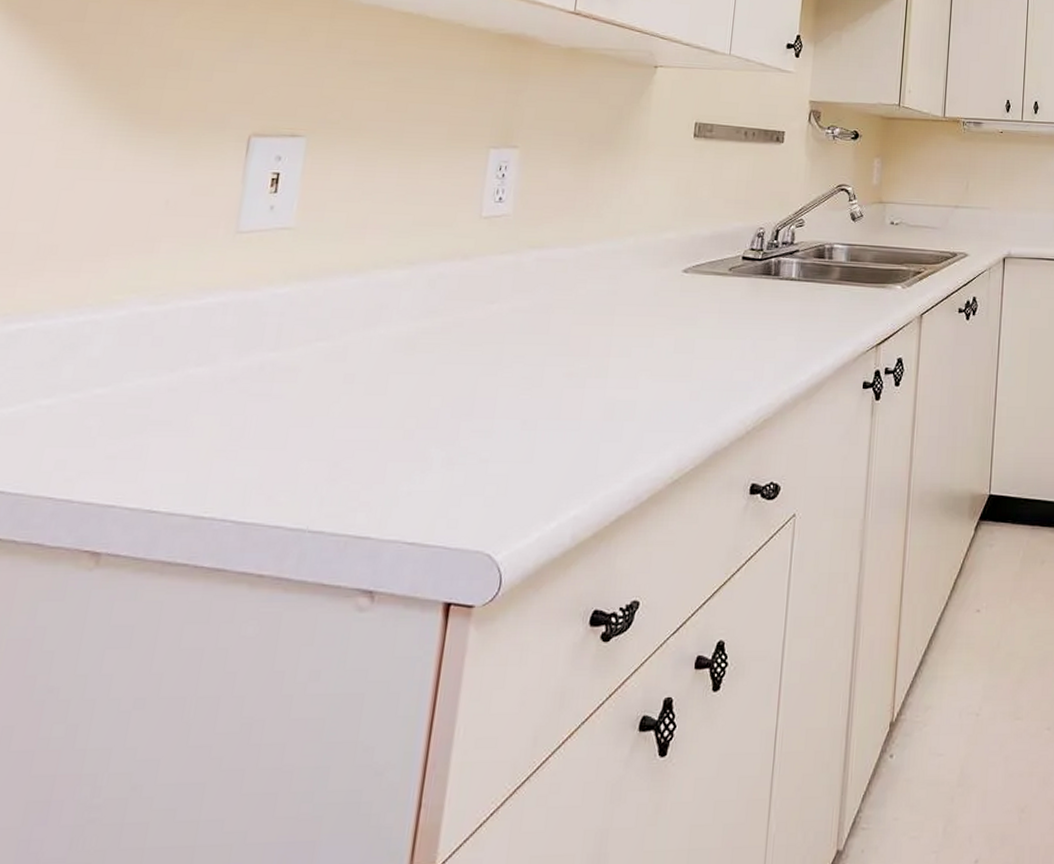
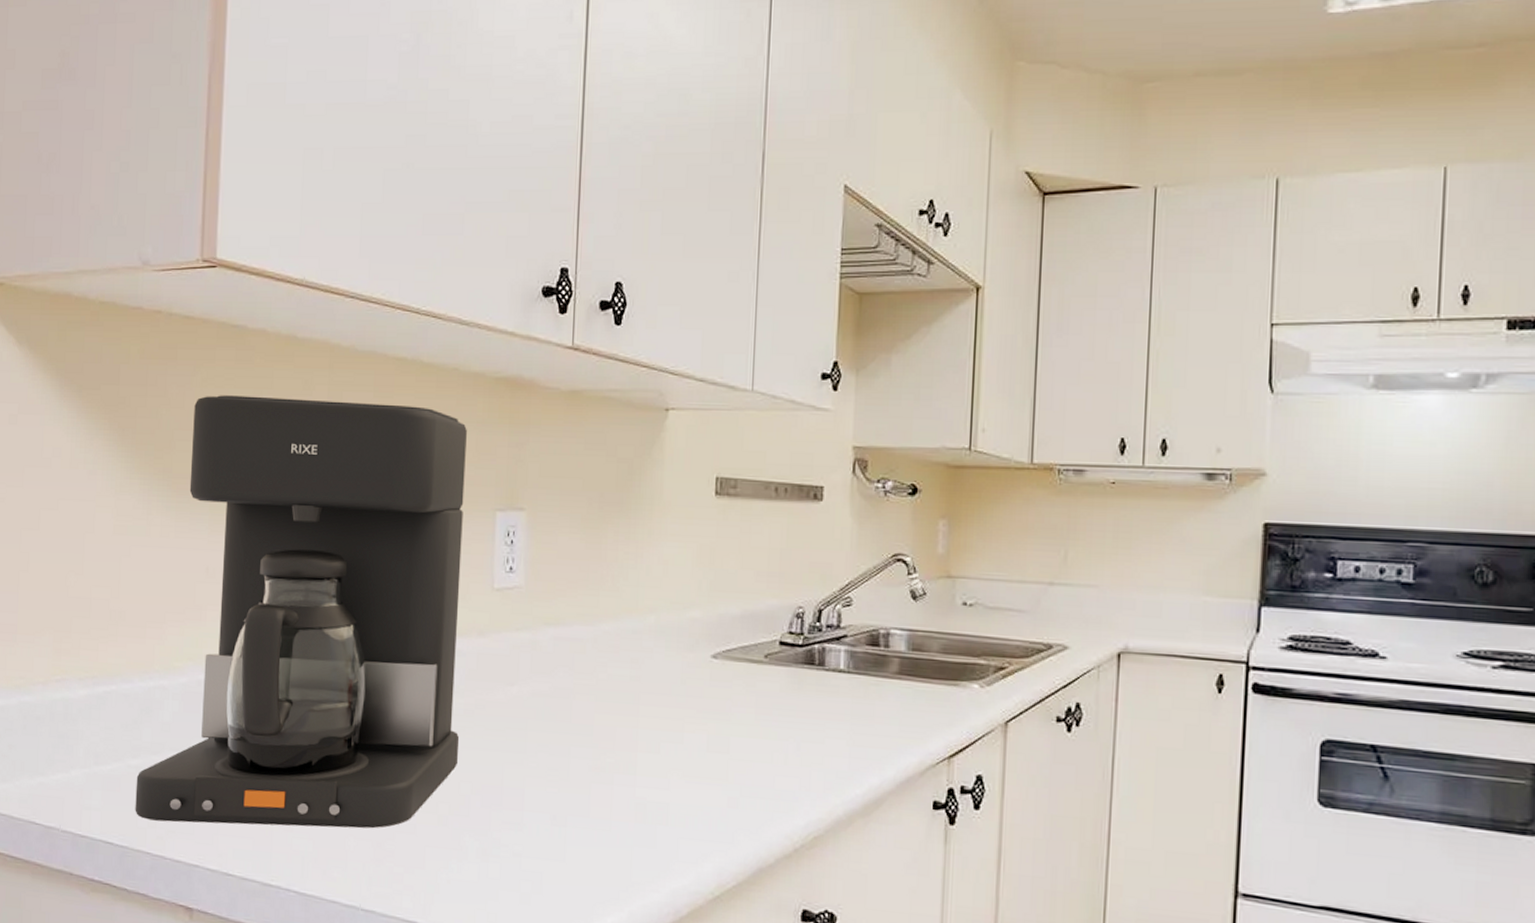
coffee maker: none [39,36,468,462] -> present [135,395,467,829]

